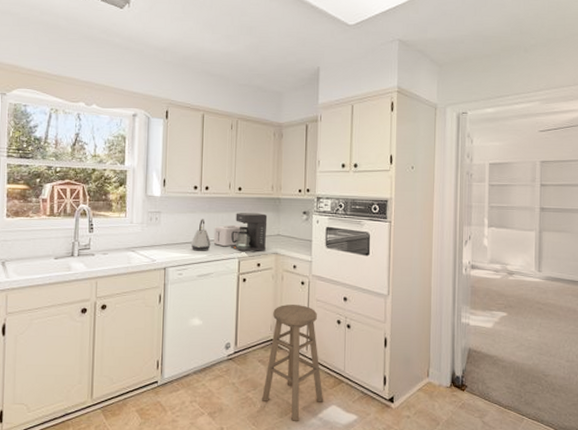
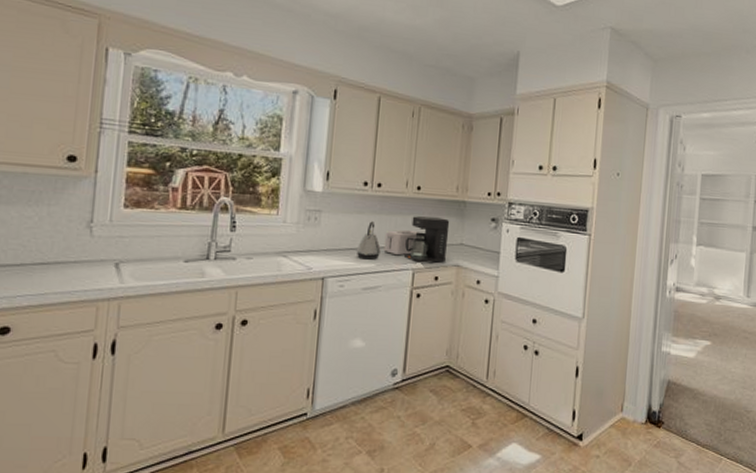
bar stool: present [262,305,324,421] -> none [432,326,504,461]

